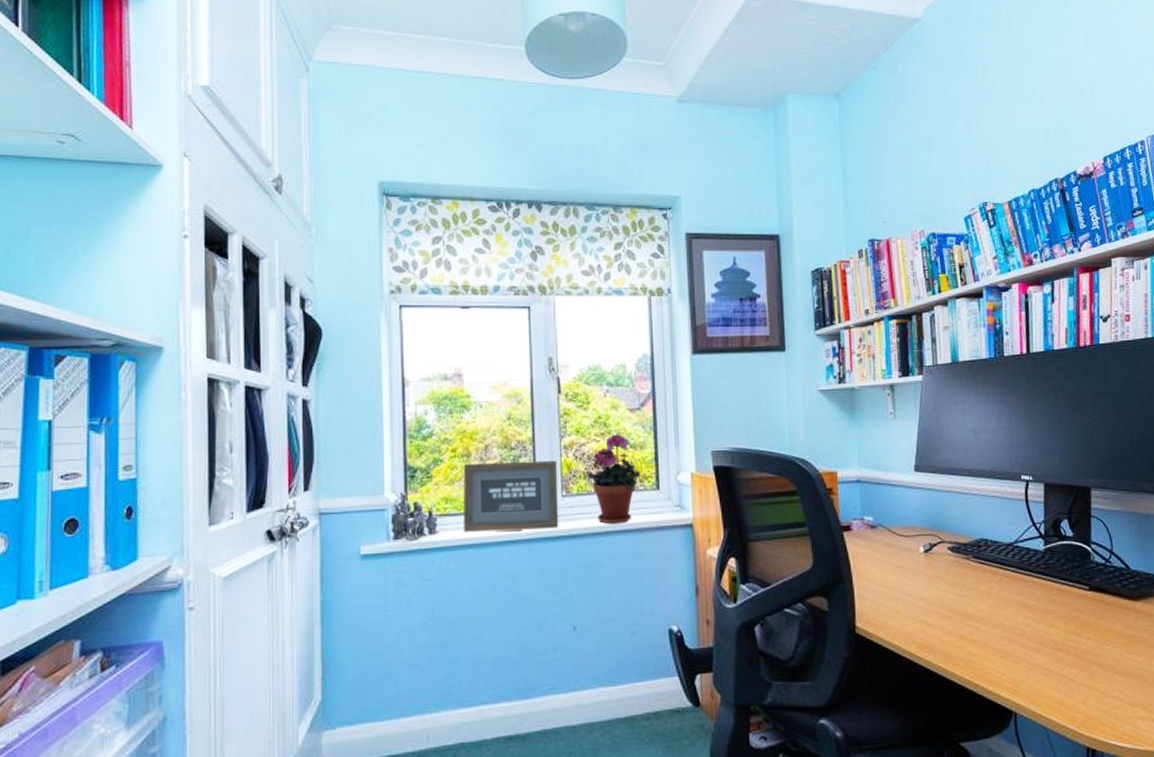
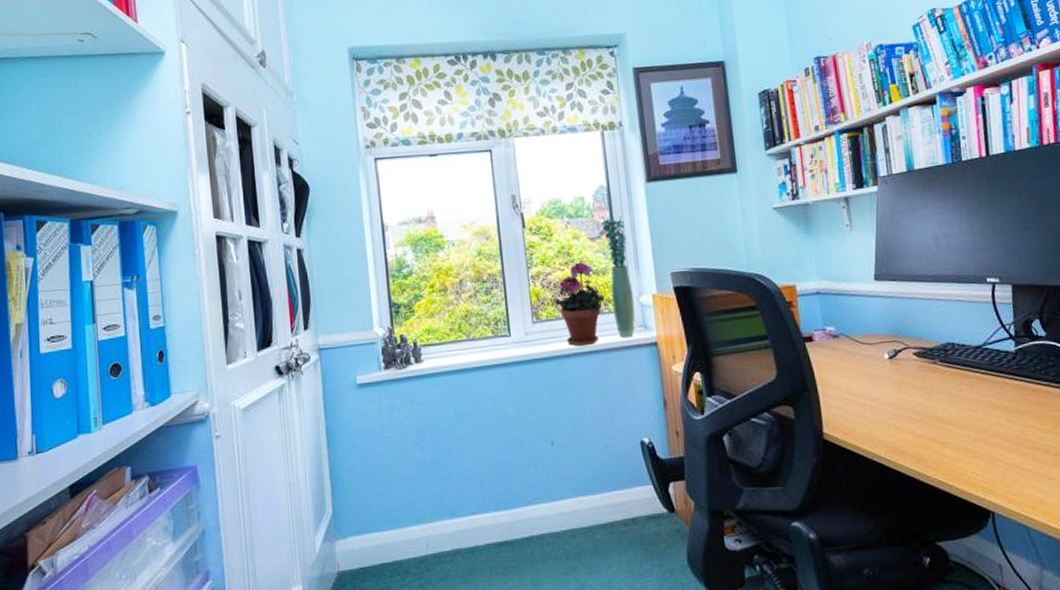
picture frame: present [462,460,559,532] -> none [441,289,532,360]
vase: none [642,386,672,519] -> present [601,215,635,339]

